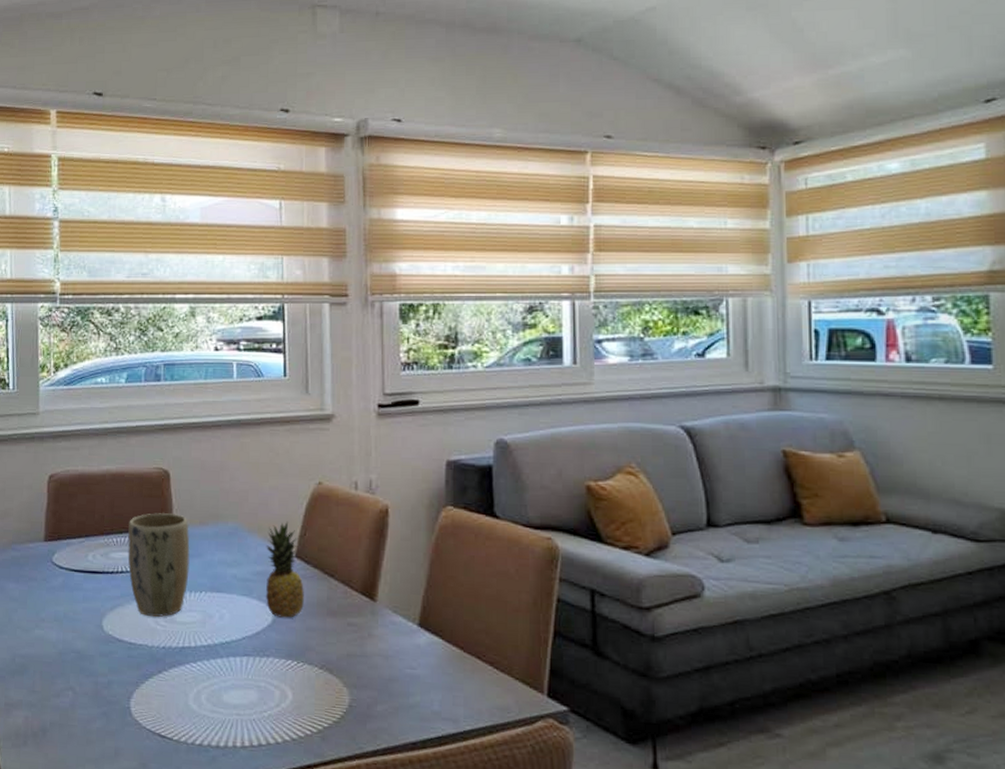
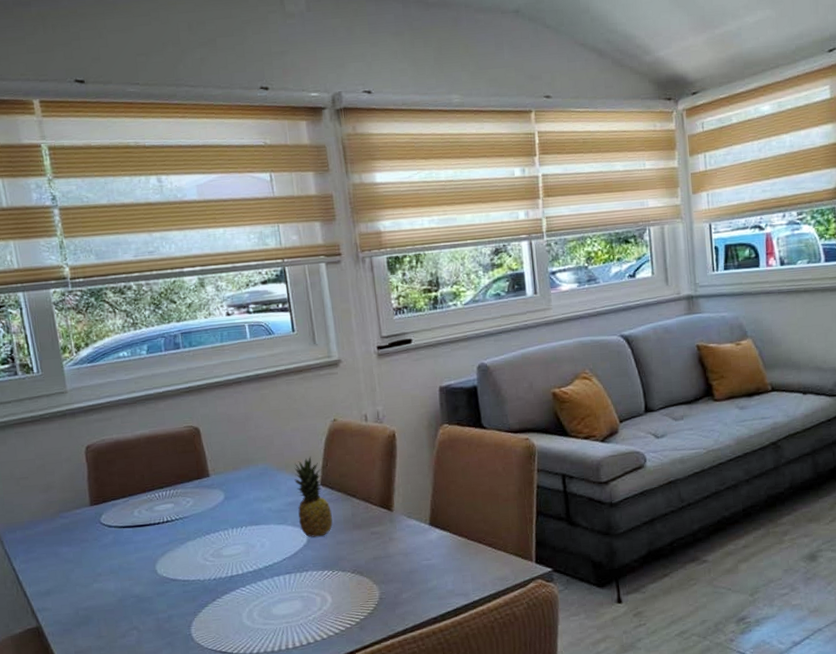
plant pot: present [128,512,190,617] -> none [168,464,229,556]

